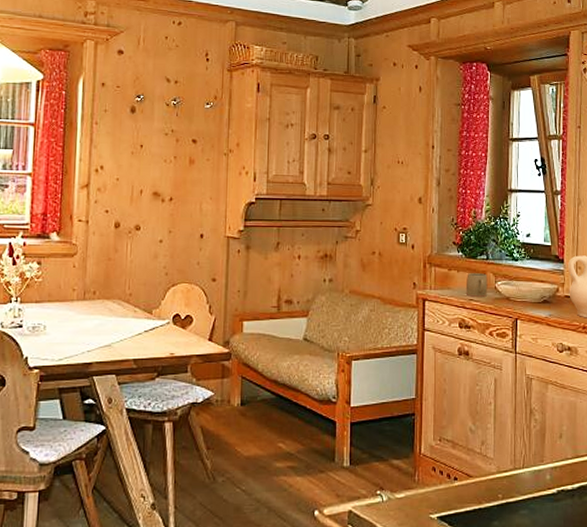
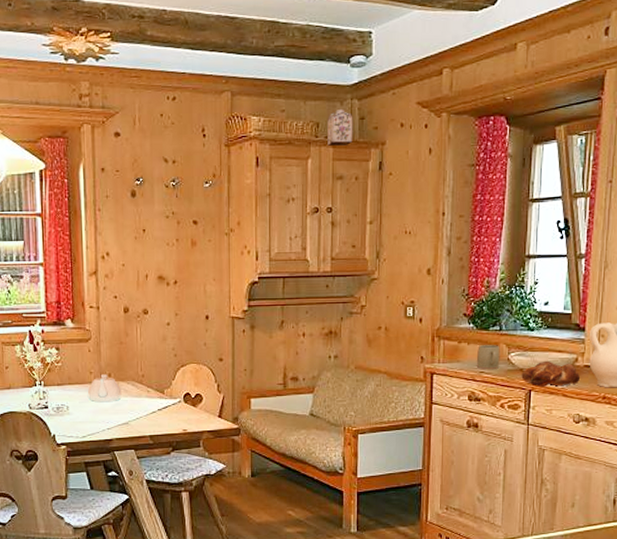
teapot: none [68,292,106,322] -> present [87,374,122,403]
decorative jar: none [326,46,350,79] -> present [327,109,353,146]
bread loaf: none [508,290,561,317] -> present [521,360,580,388]

